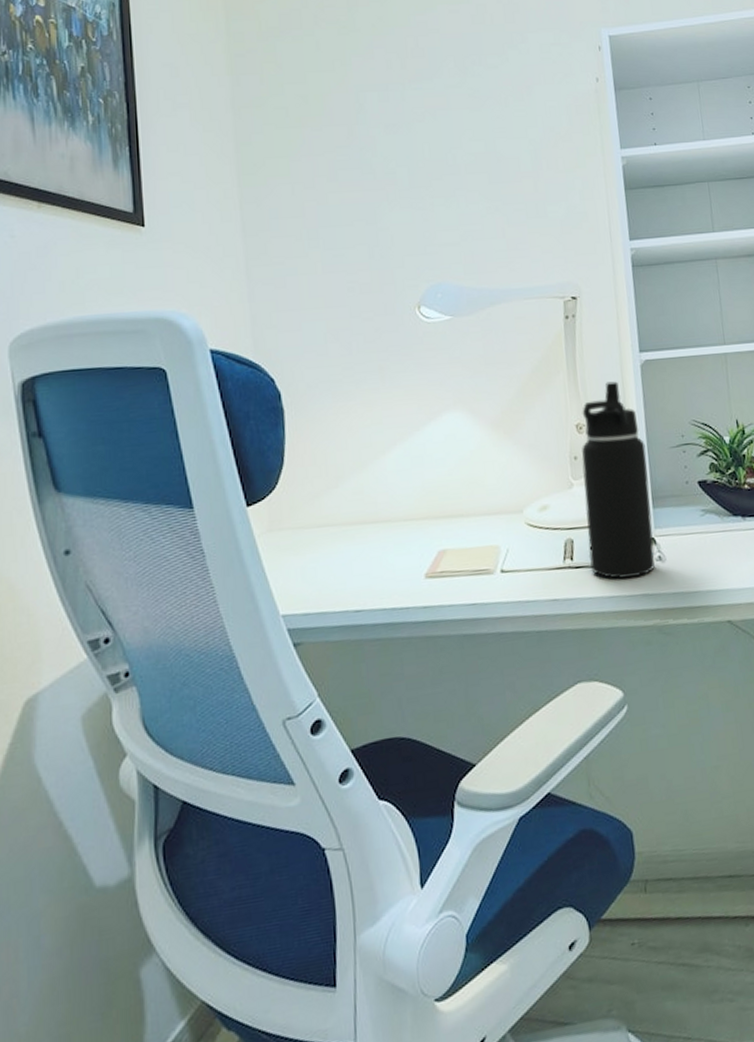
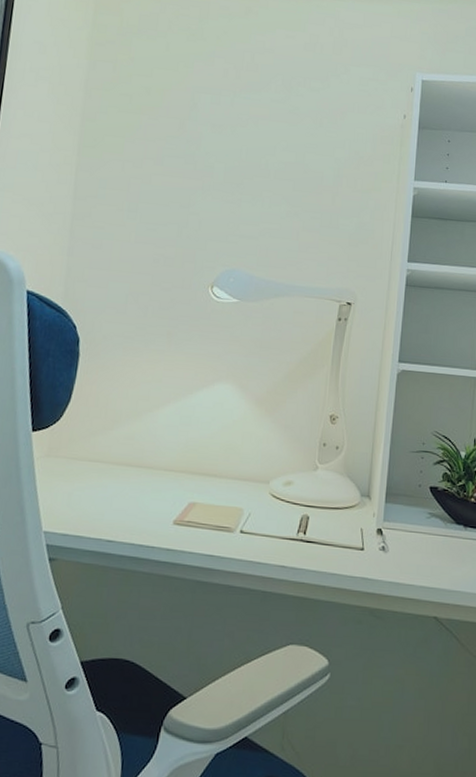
water bottle: present [581,381,655,579] -> none [320,383,389,561]

